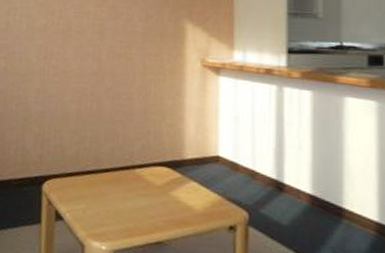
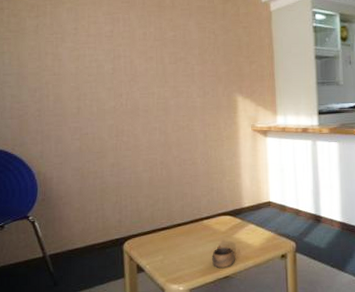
cup: none [142,202,171,231] -> present [212,246,235,268]

